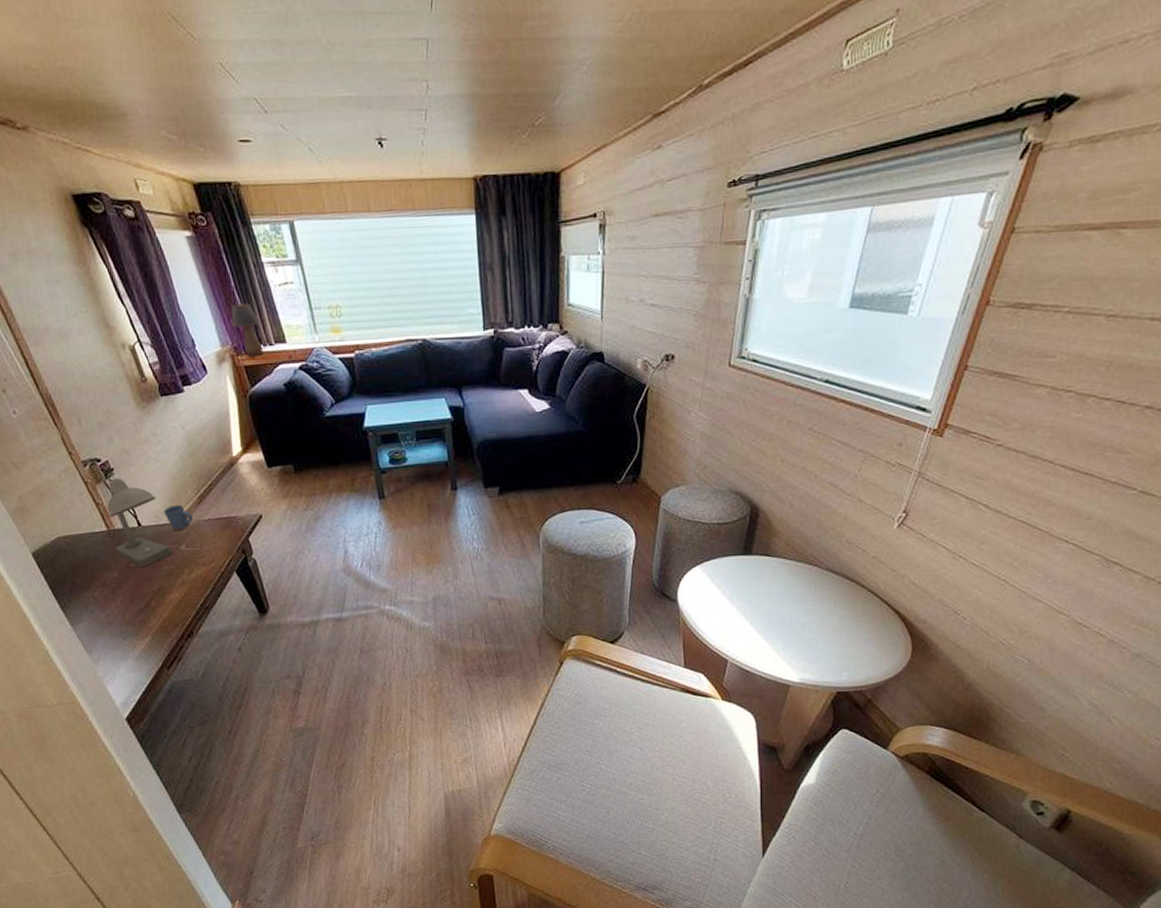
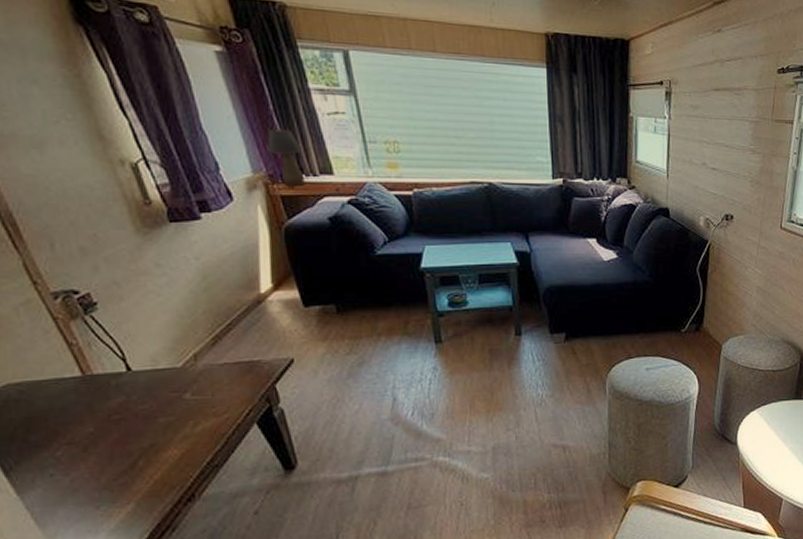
desk lamp: present [107,478,172,568] -> none [83,314,172,421]
mug: present [164,505,193,530] -> none [164,347,204,376]

